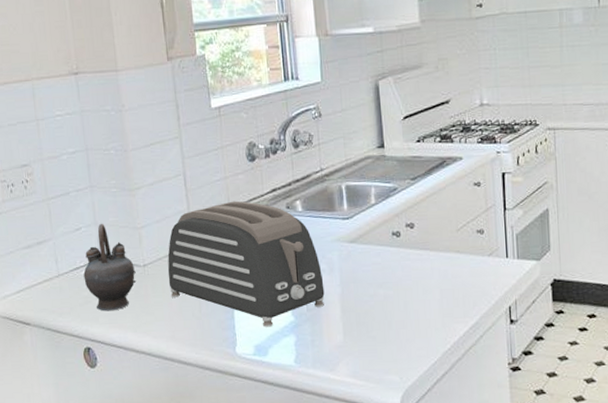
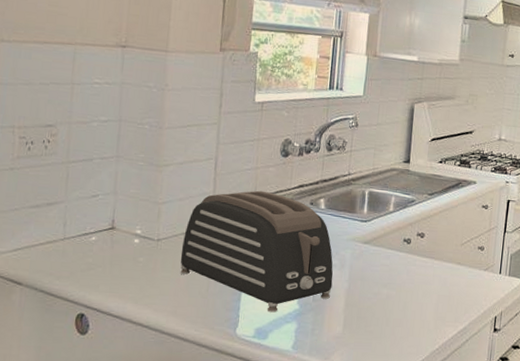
teapot: present [83,223,137,312] -> none [91,193,148,281]

